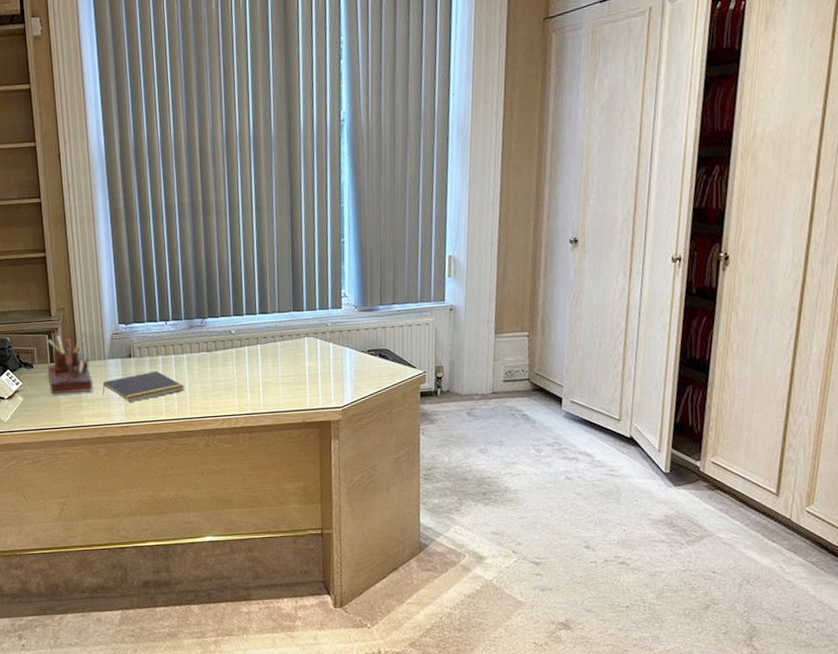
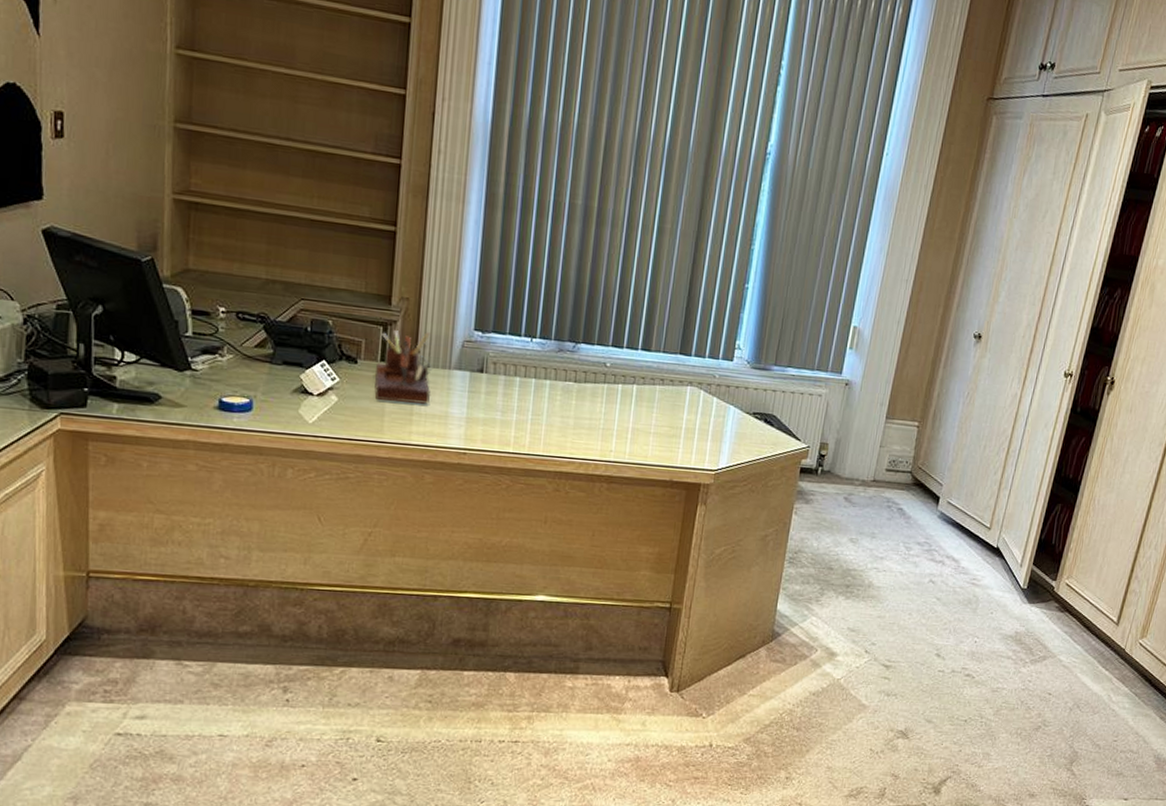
notepad: present [102,371,185,402] -> none [440,393,542,426]

